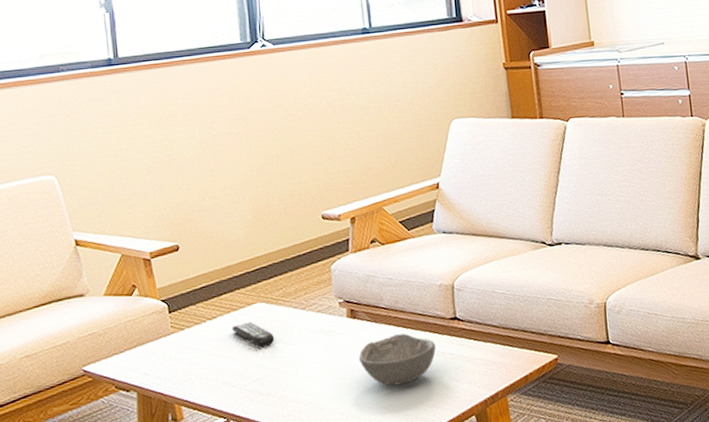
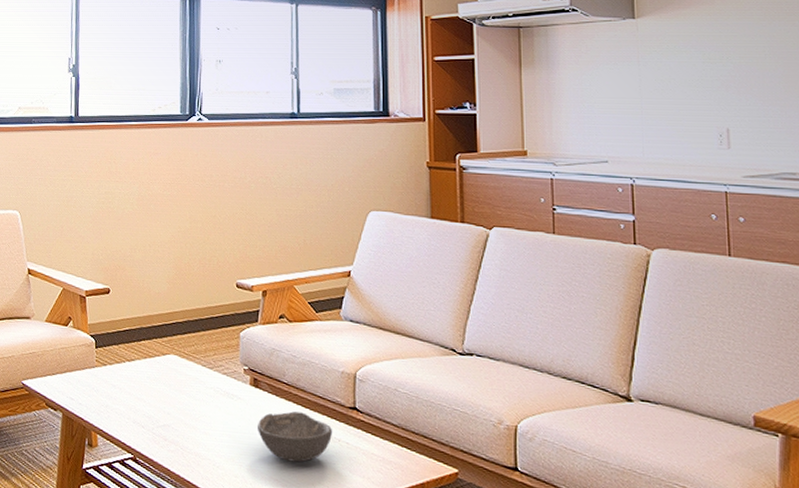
remote control: present [232,321,275,348] -> none [146,370,183,397]

